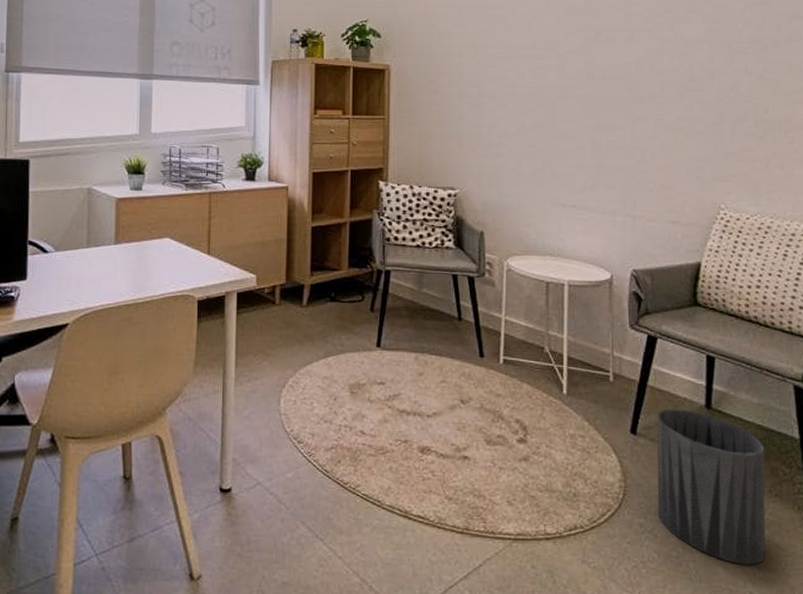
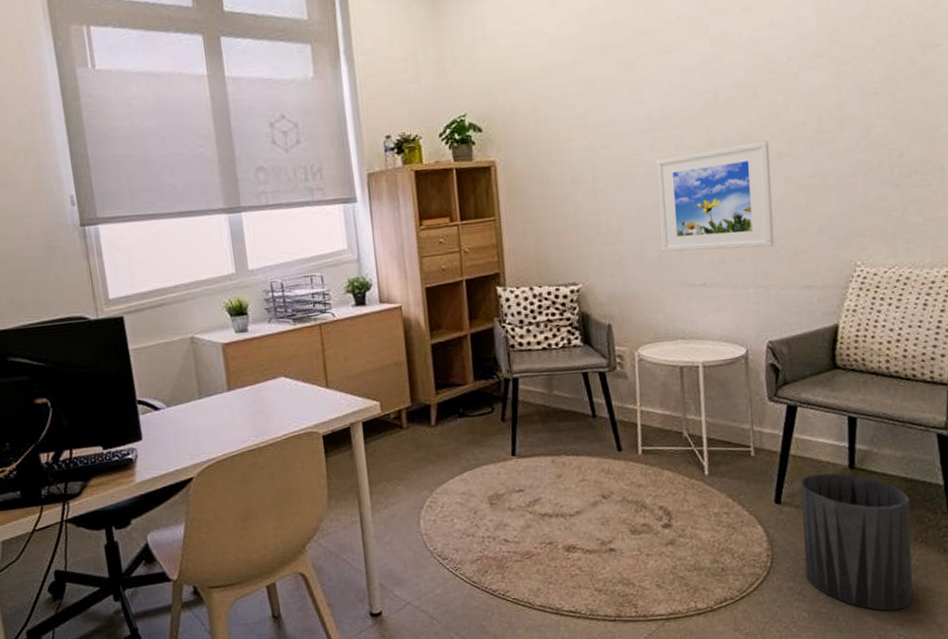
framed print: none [536,81,644,179] -> present [656,141,774,253]

